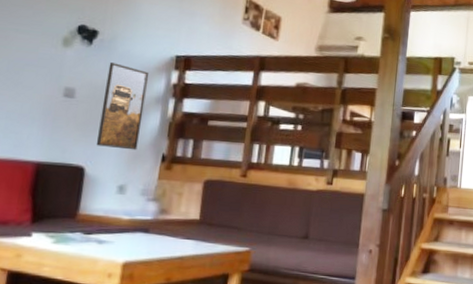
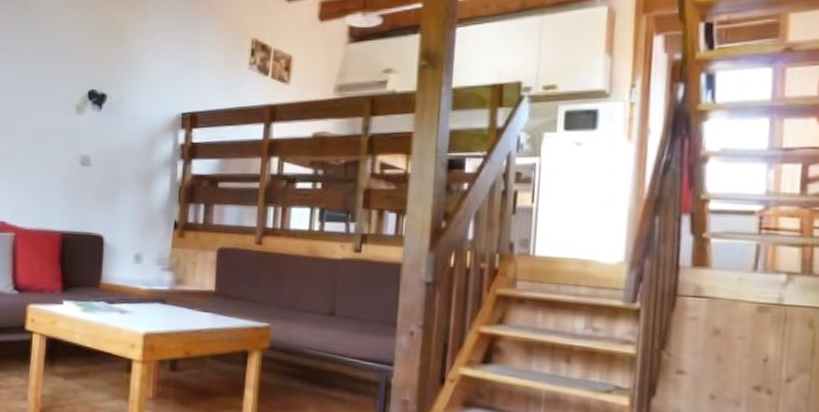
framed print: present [96,62,150,151] -> none [112,126,157,218]

